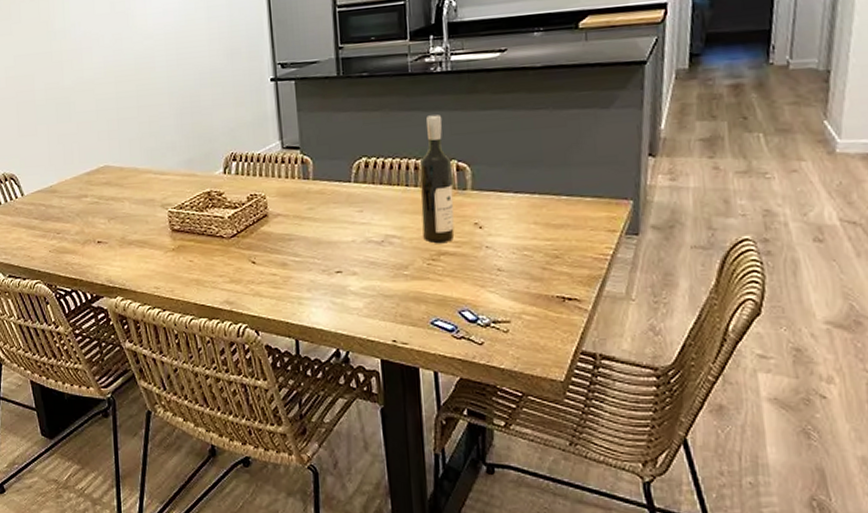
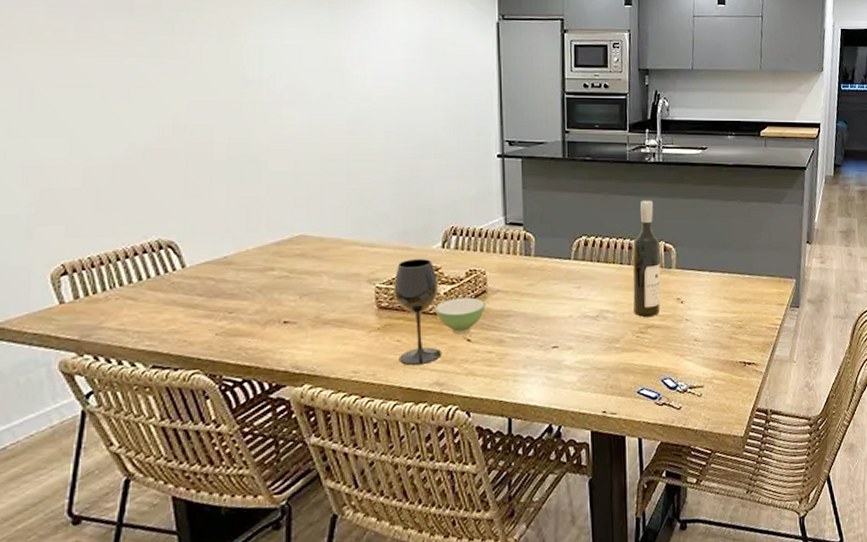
wineglass: none [183,184,230,284] -> present [394,259,442,365]
bowl: none [220,221,268,257] -> present [434,297,486,335]

